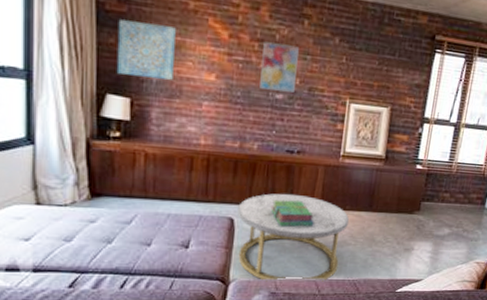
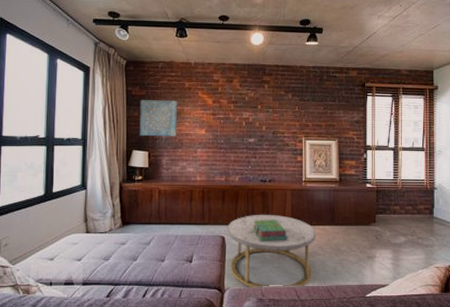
wall art: present [259,41,299,93] -> none [236,103,263,136]

